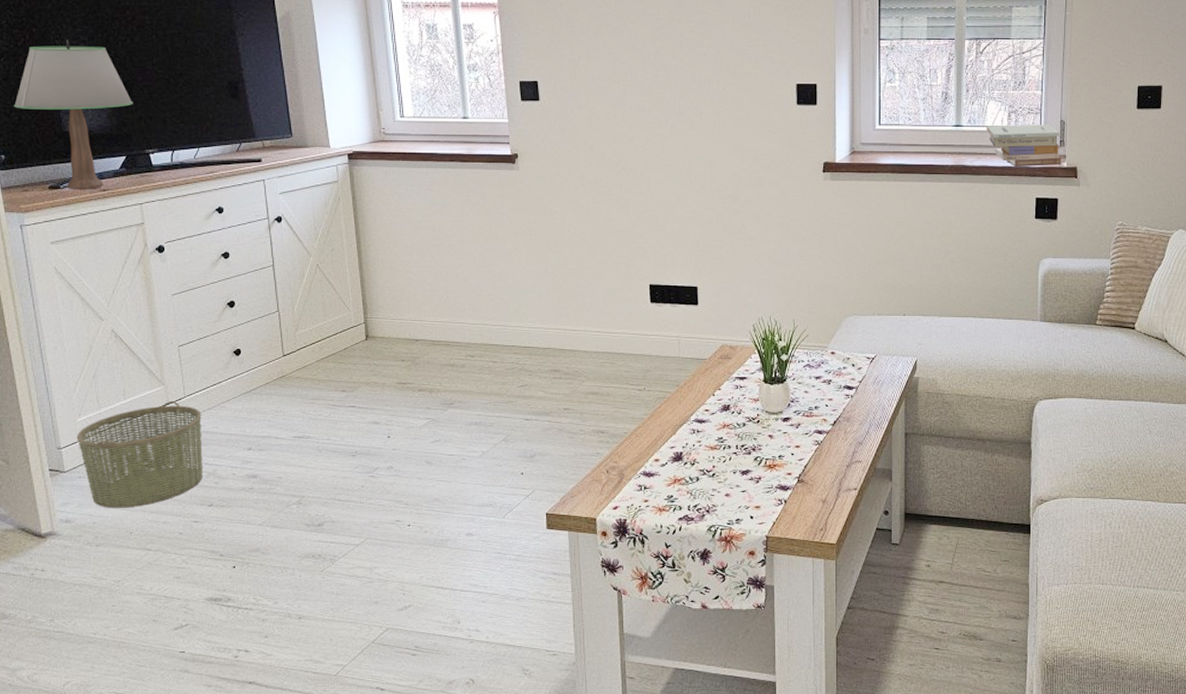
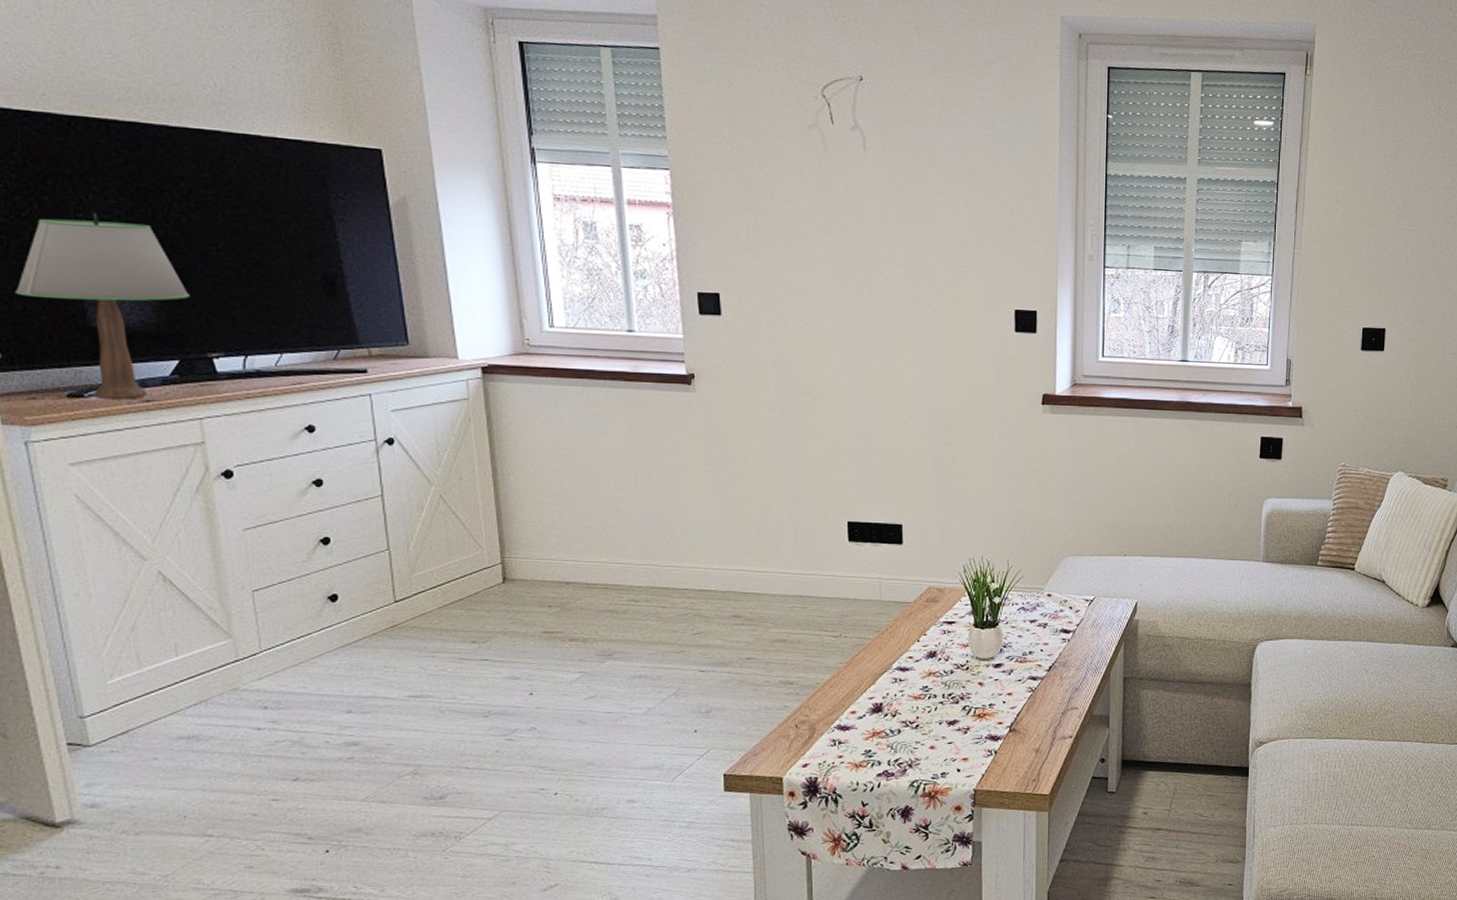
basket: present [76,400,204,508] -> none [107,656,287,788]
books: present [986,124,1061,168] -> none [1212,361,1287,406]

